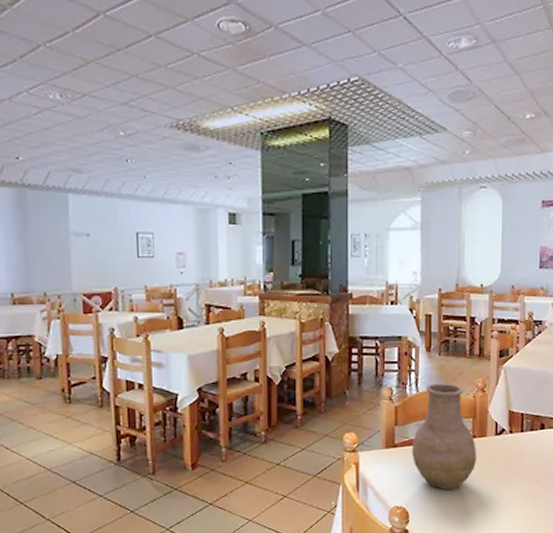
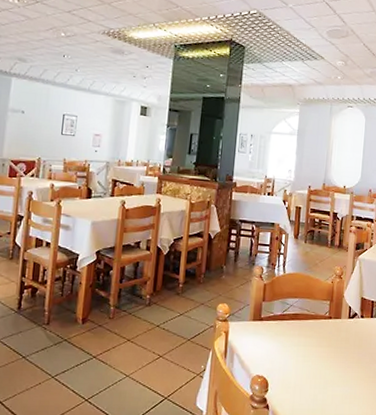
vase: present [411,383,477,491] -> none [275,267,332,365]

